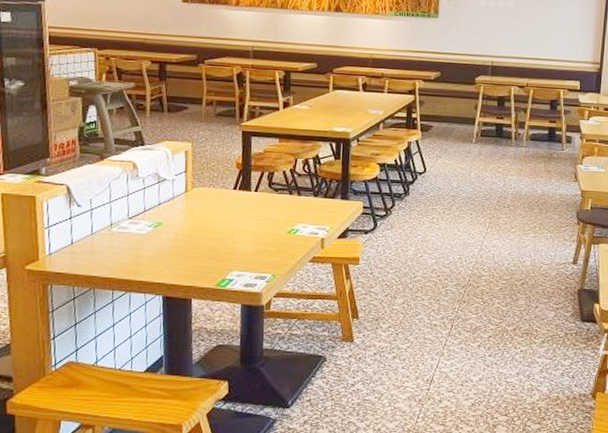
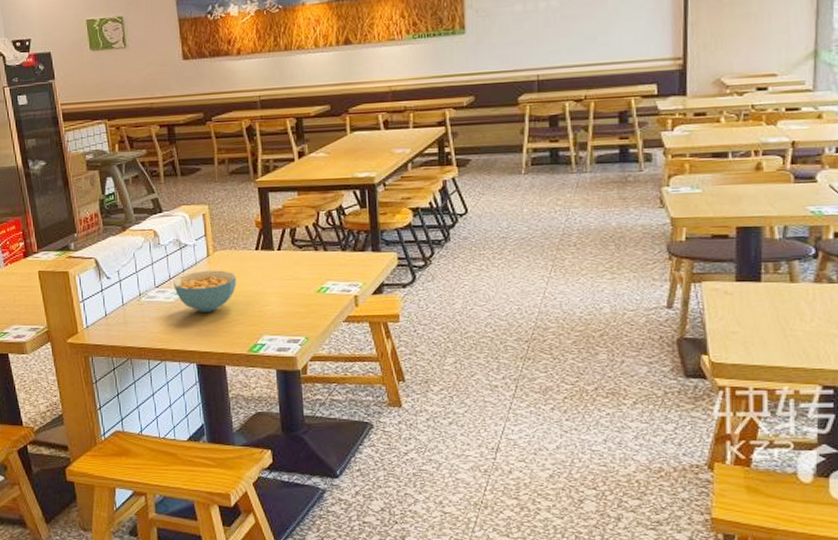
cereal bowl: none [147,205,213,246] -> present [173,270,237,312]

